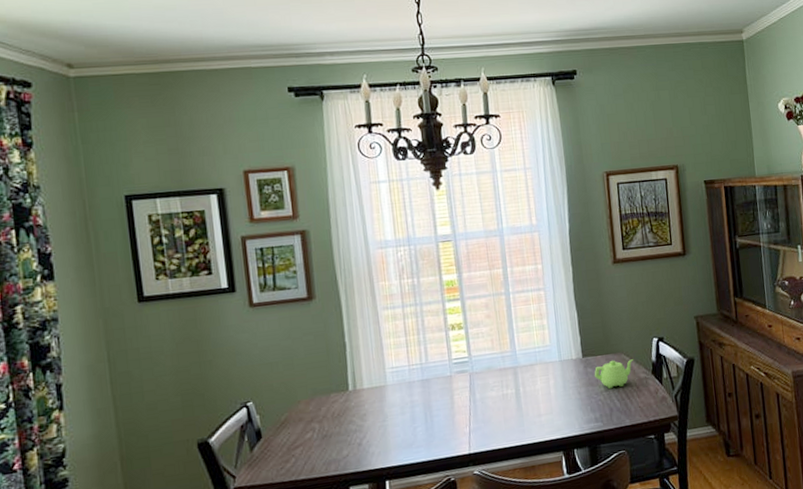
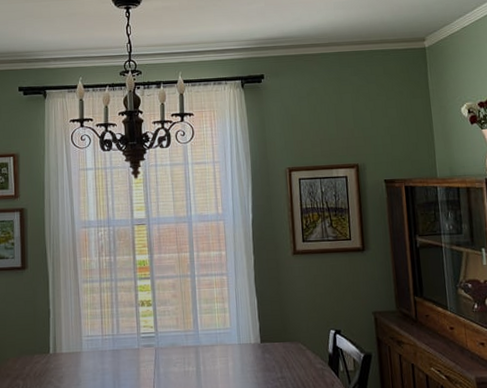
teapot: present [594,359,634,389] -> none [271,348,311,376]

